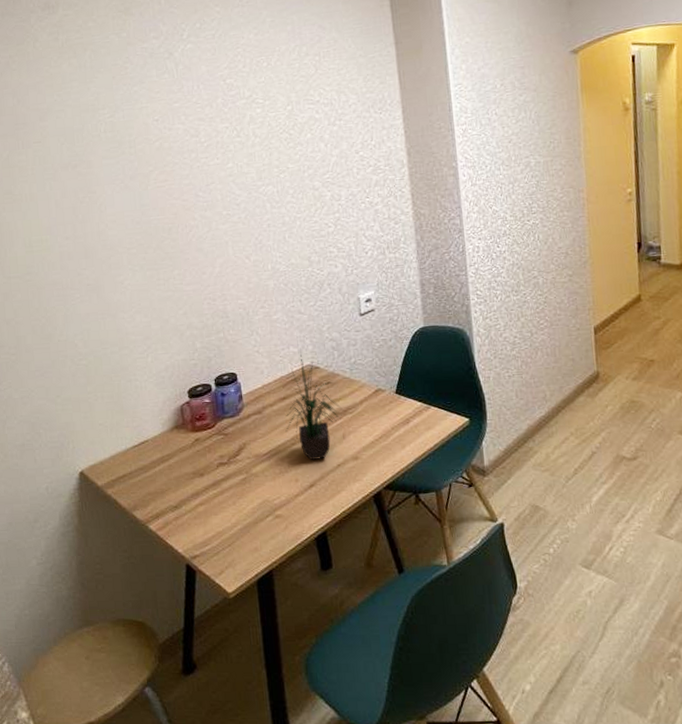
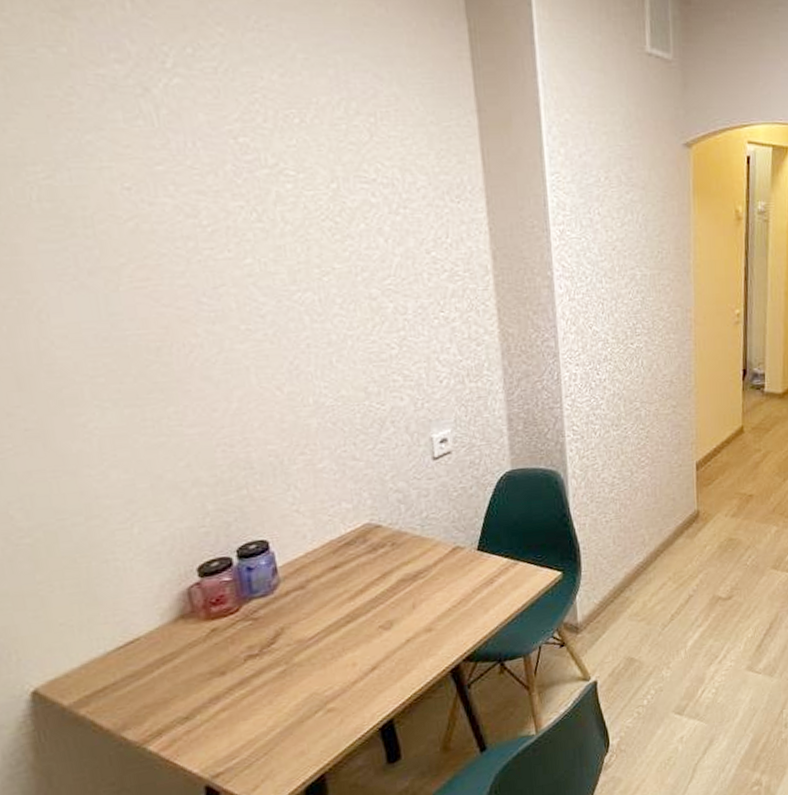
potted plant: present [285,352,342,461] -> none [338,508,411,639]

